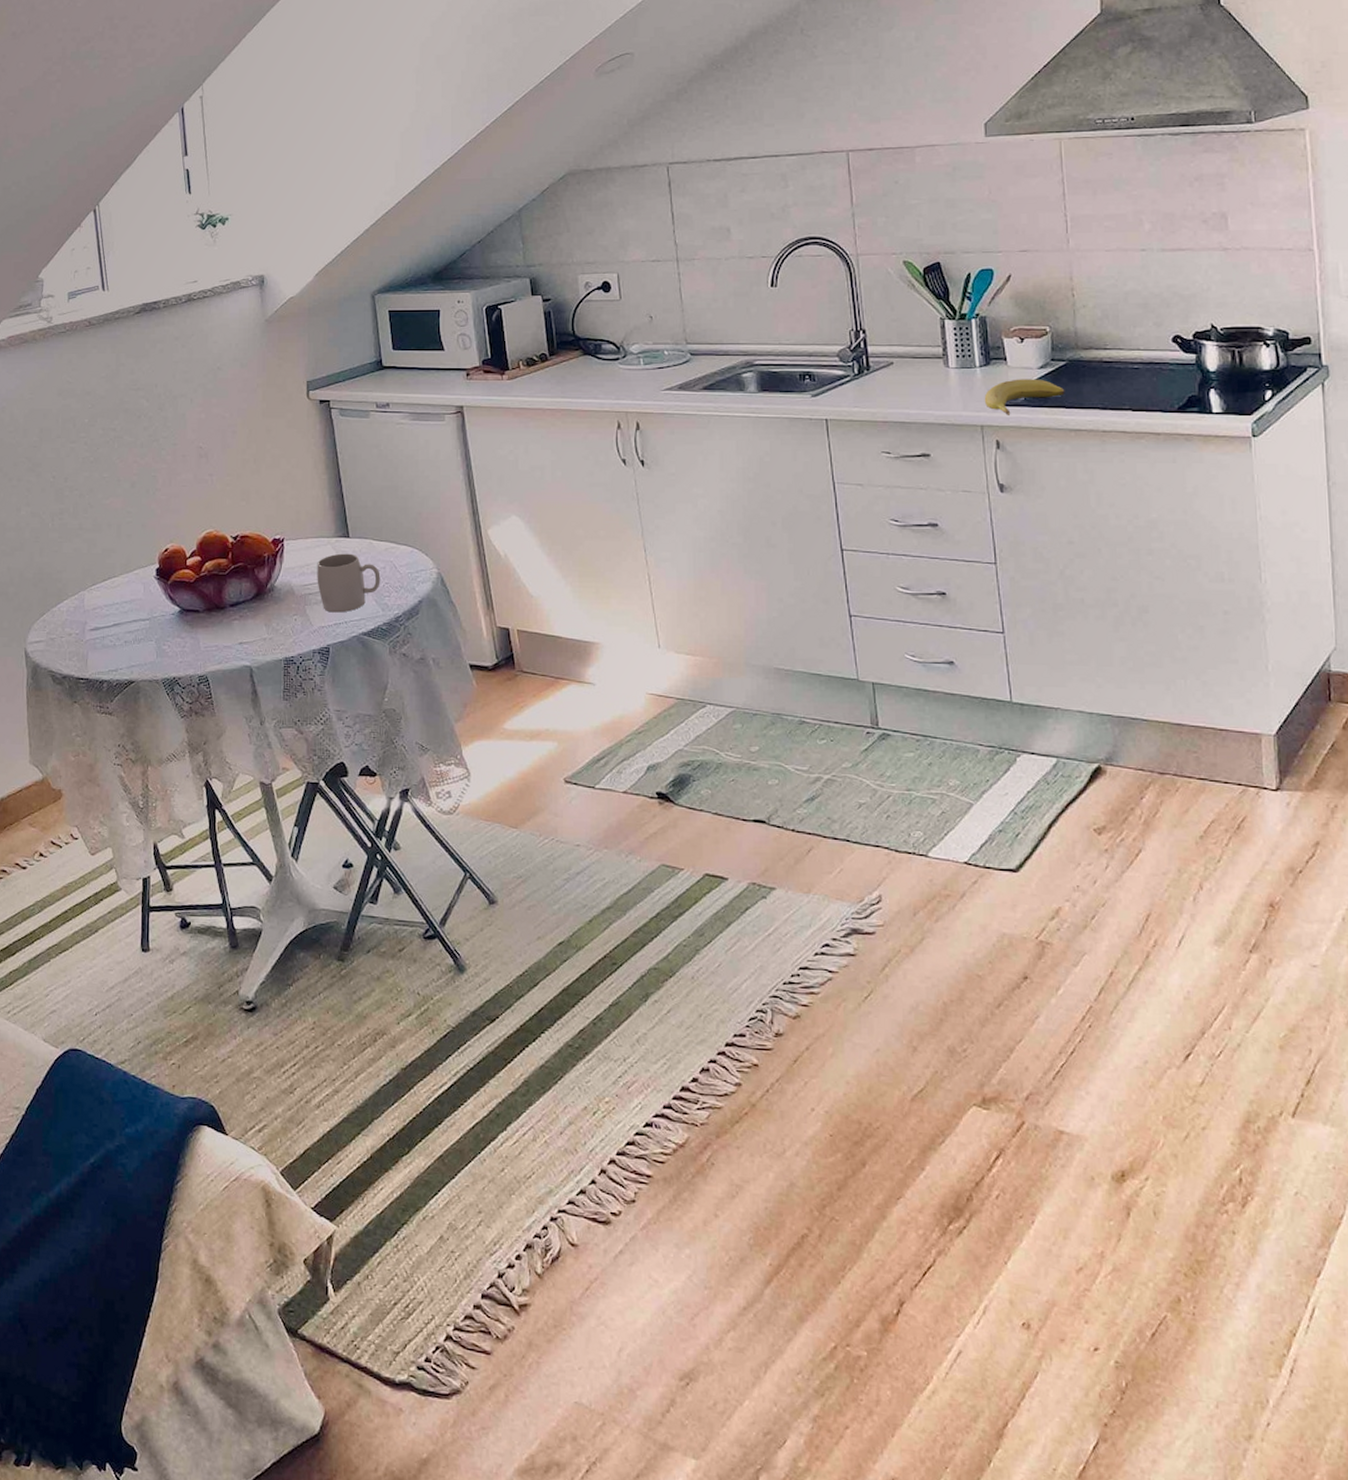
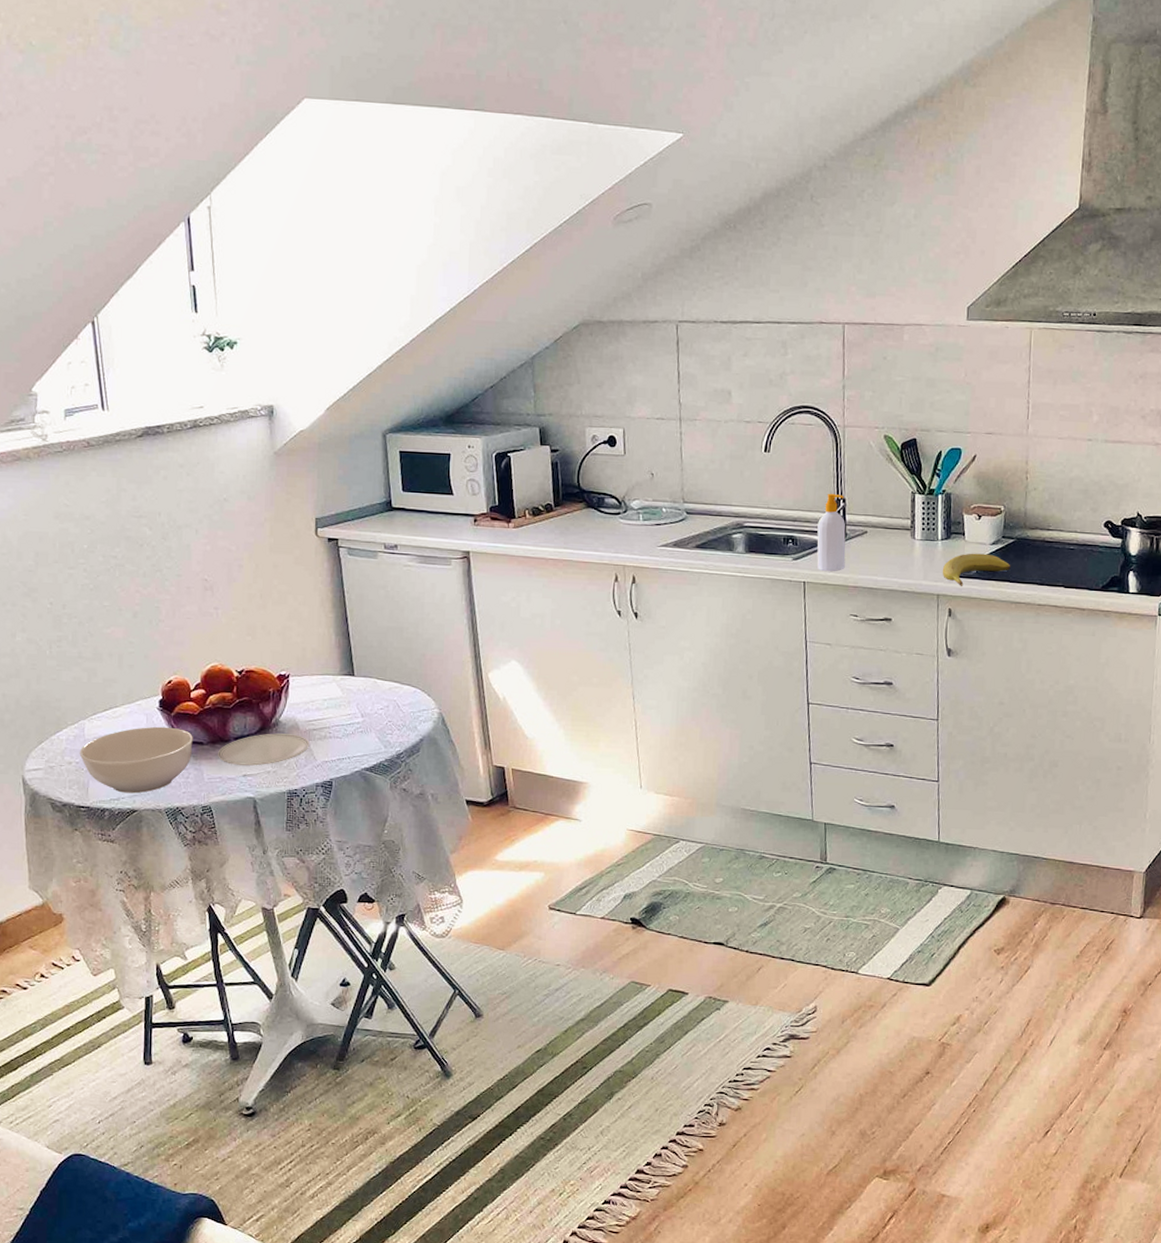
bowl: none [79,595,189,664] -> present [79,726,193,794]
plate: none [214,599,306,633] -> present [218,733,310,766]
mug: present [317,553,381,613] -> none [321,691,384,749]
soap bottle: none [836,324,871,407] -> present [817,493,846,572]

